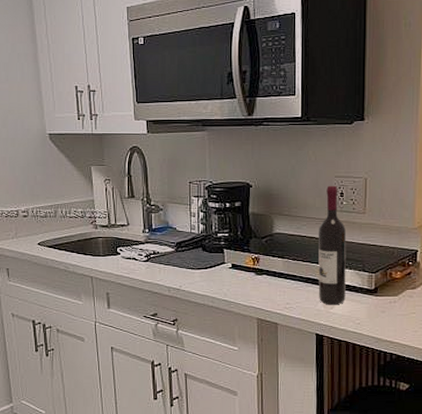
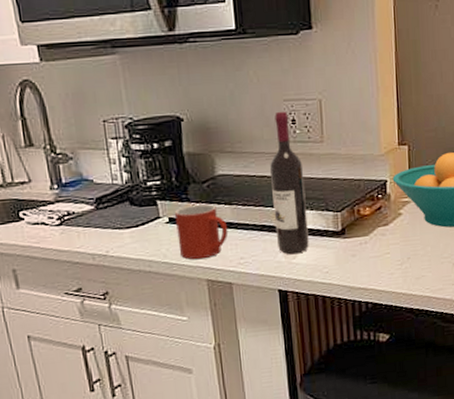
mug: none [236,255,279,301] -> present [174,203,228,260]

